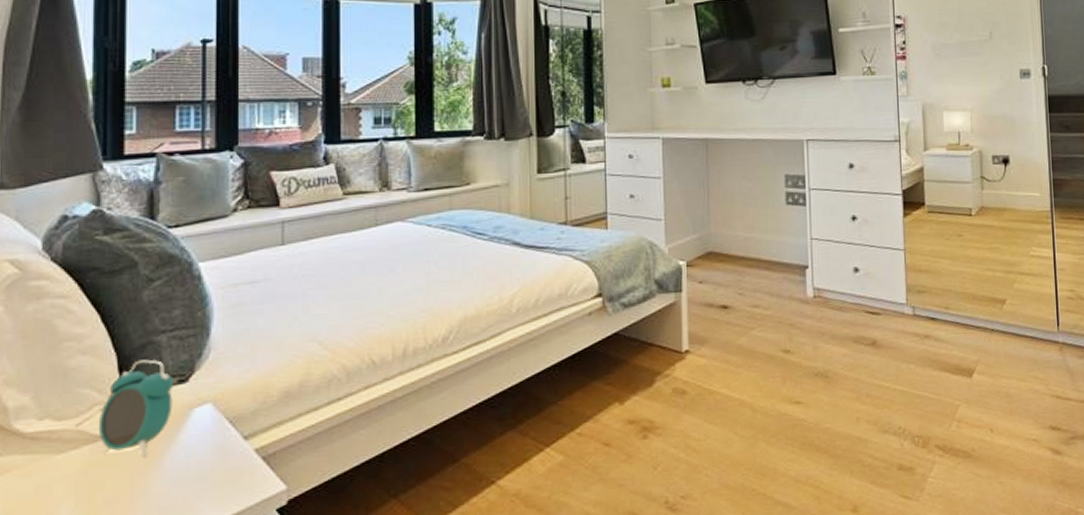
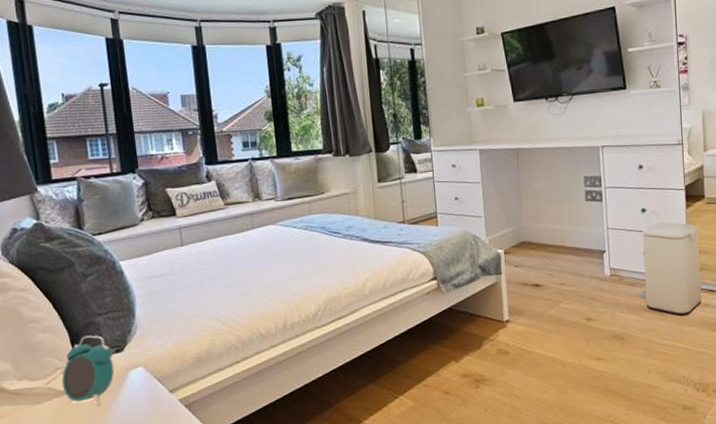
pedal bin: none [846,233,922,350] -> present [638,222,702,316]

